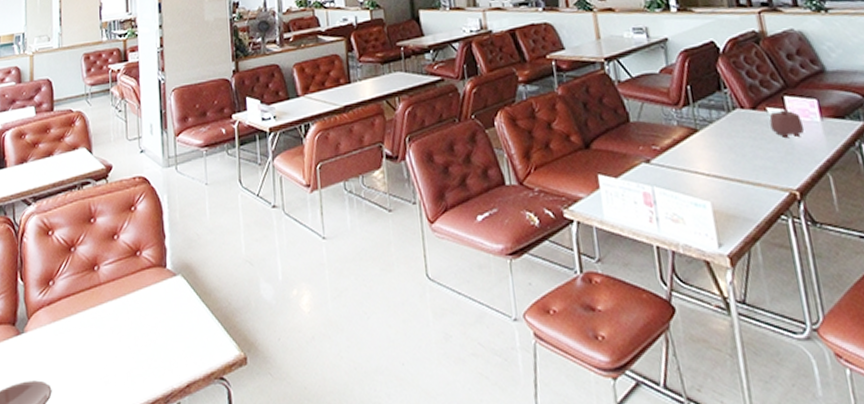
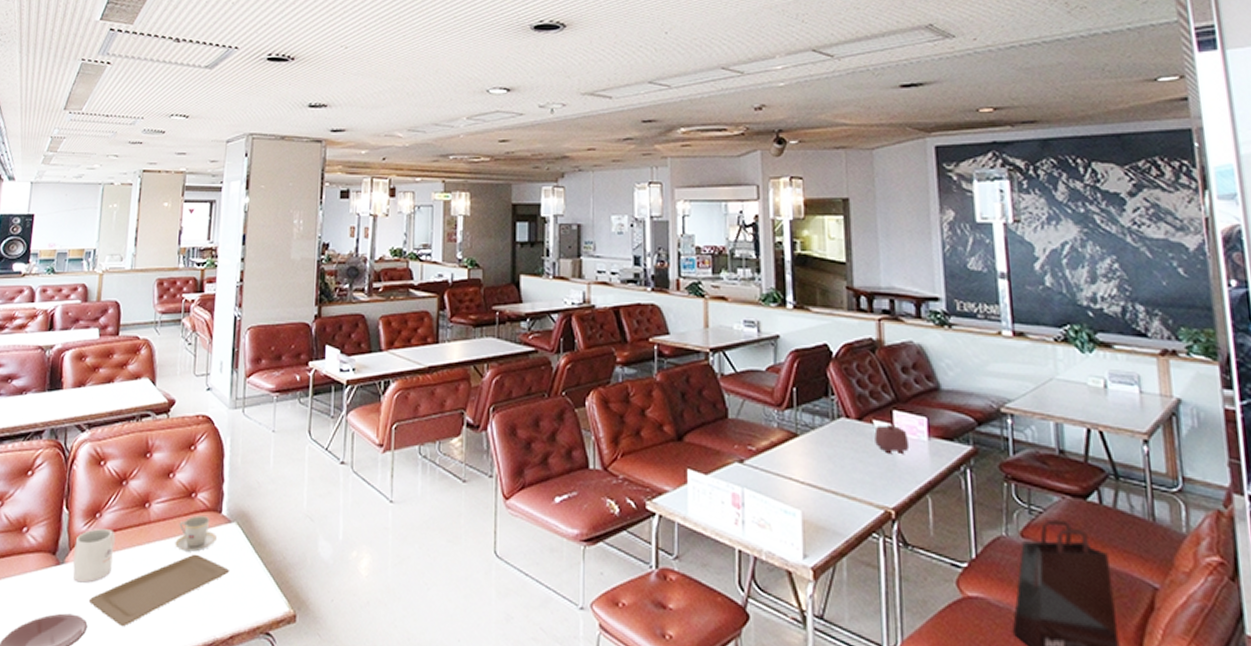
mug: none [31,295,70,350] -> present [72,529,116,583]
tray: none [50,309,180,386] -> present [88,553,230,626]
teacup: none [126,272,164,308] -> present [175,516,217,552]

